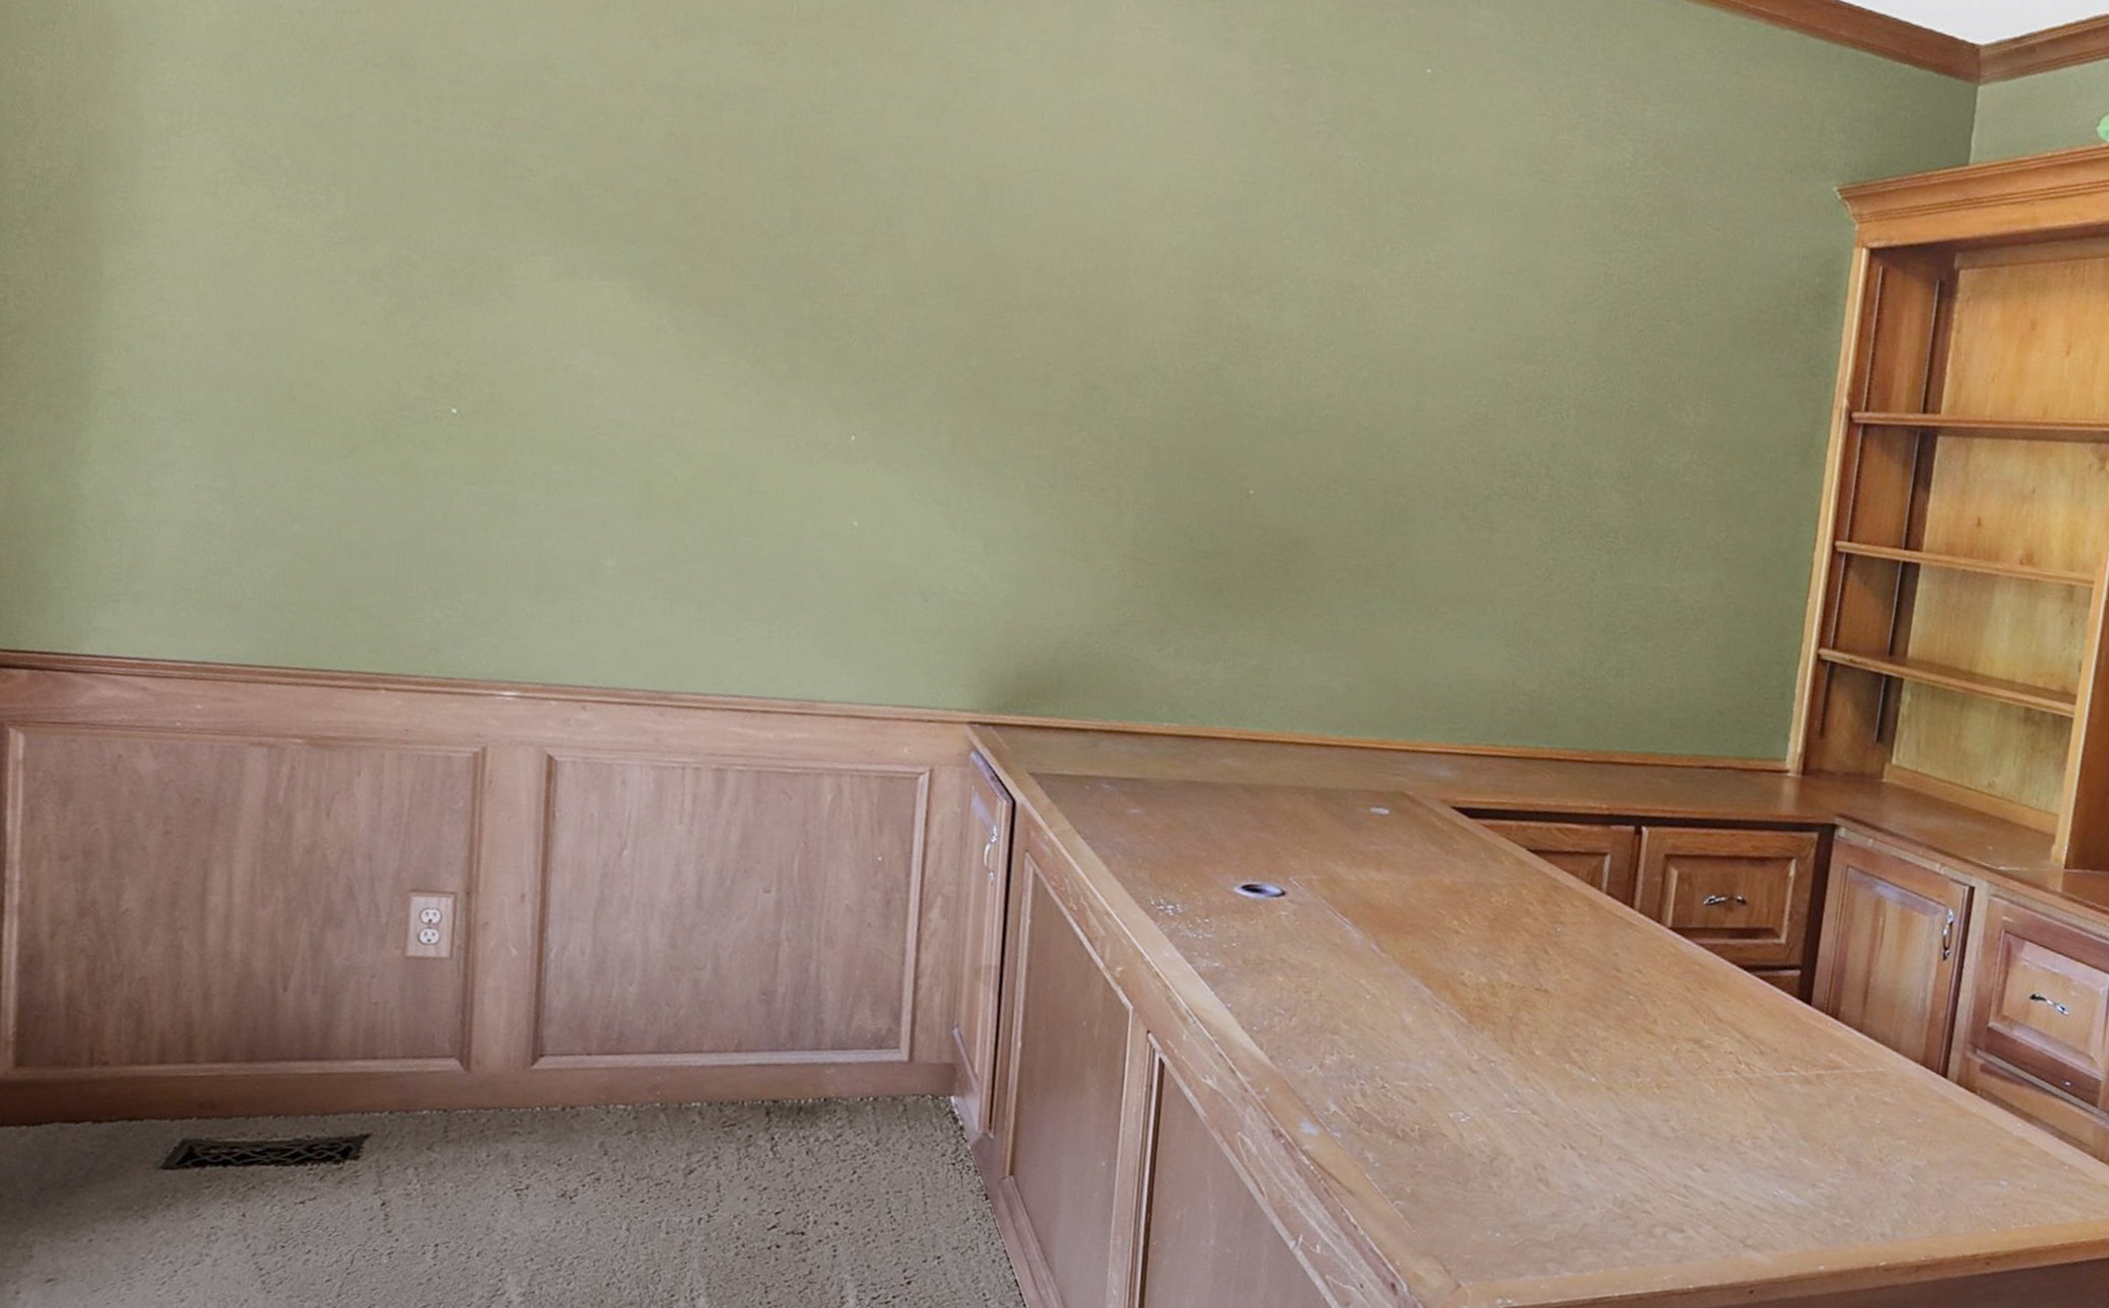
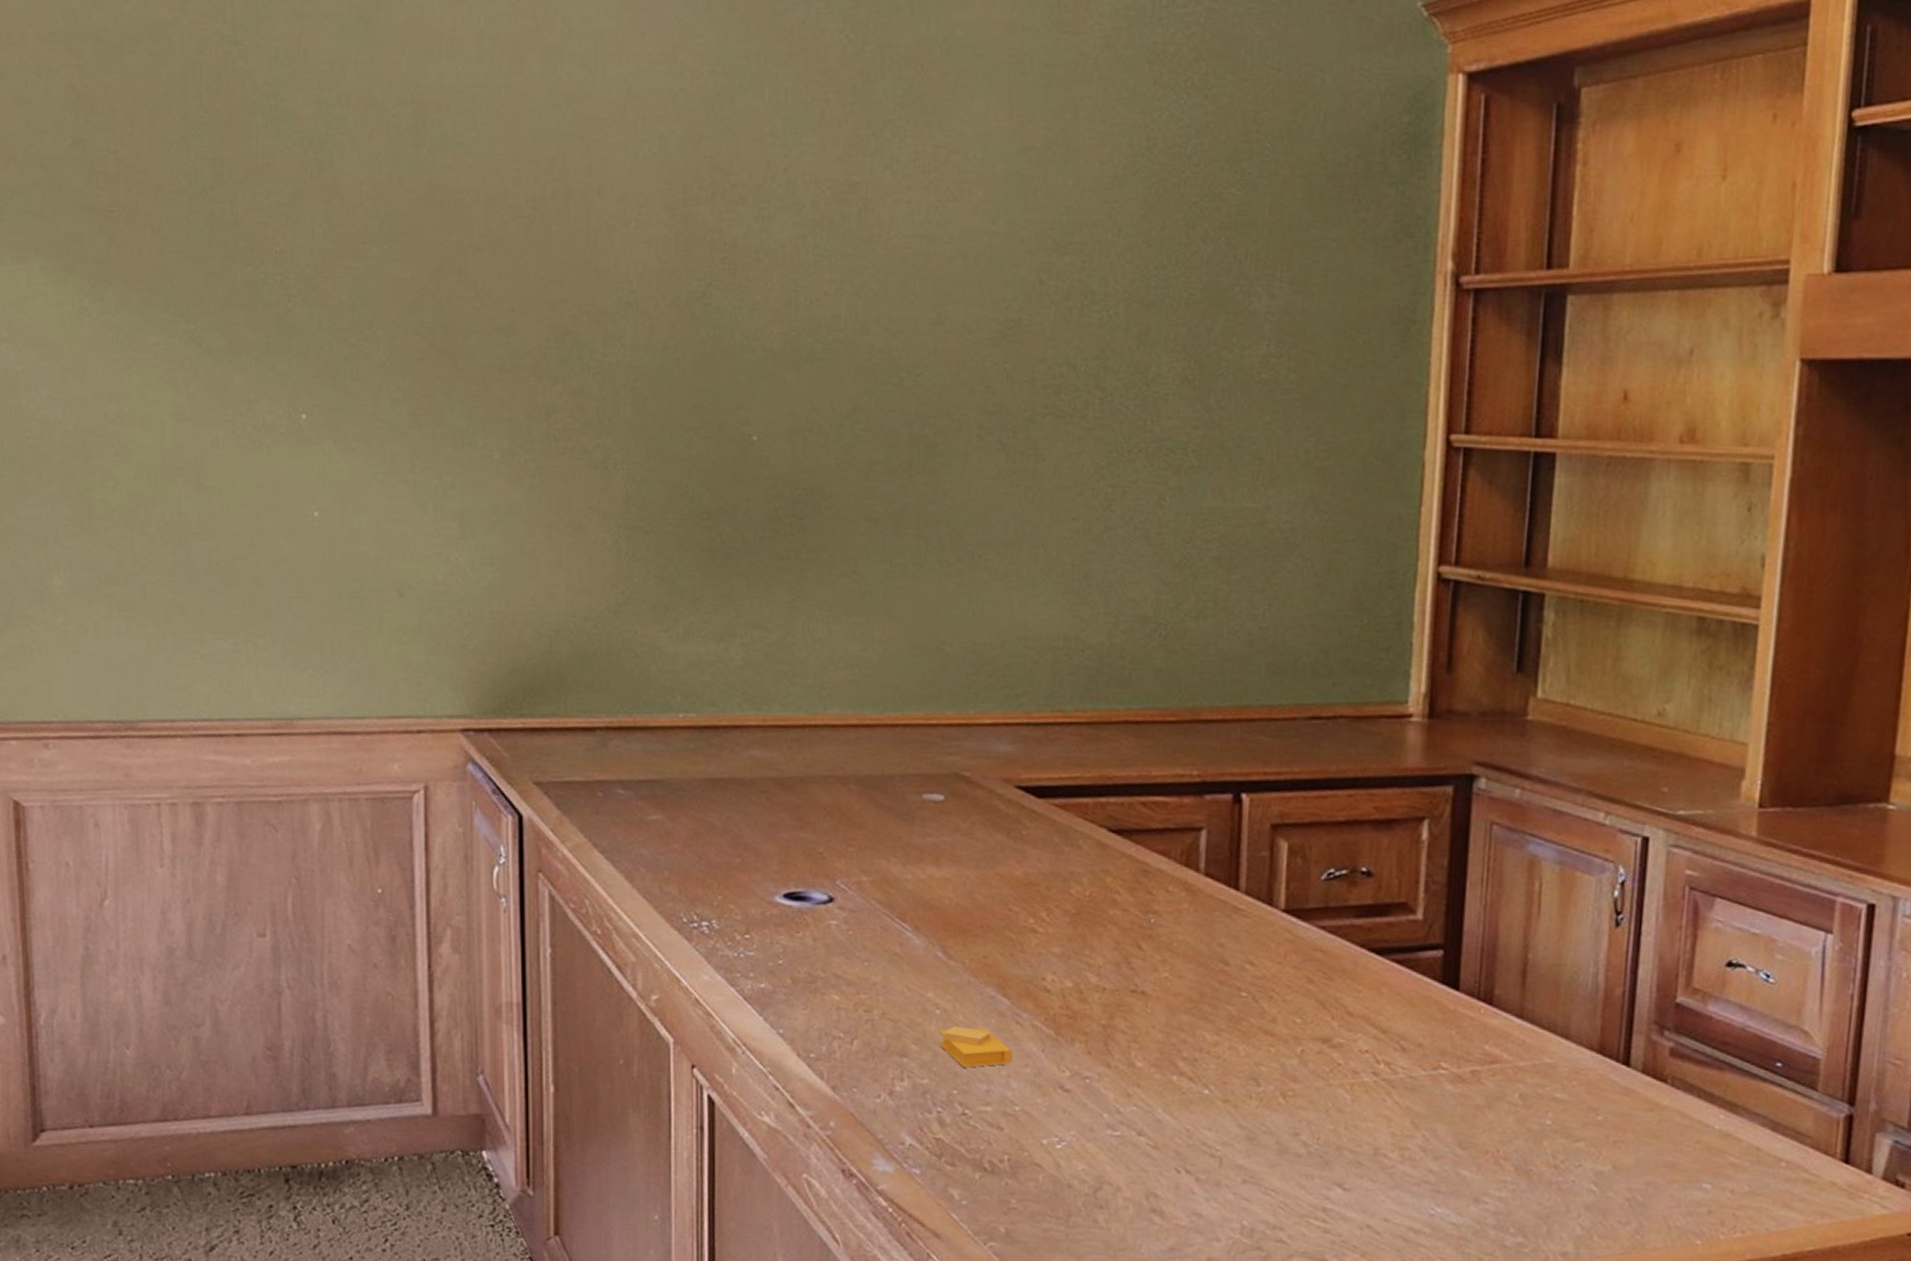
sticky notes: none [1366,1010,1430,1047] -> present [938,1026,1013,1068]

